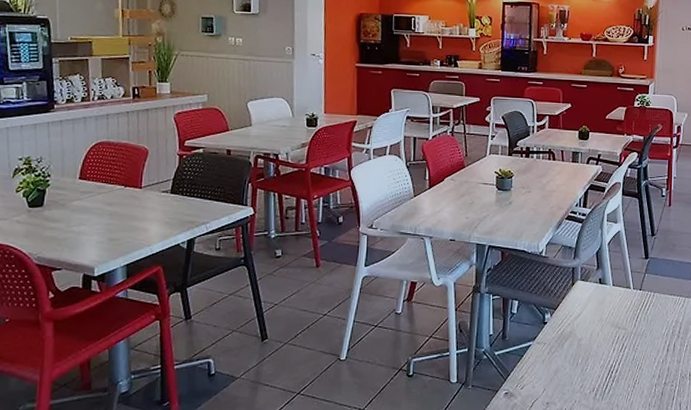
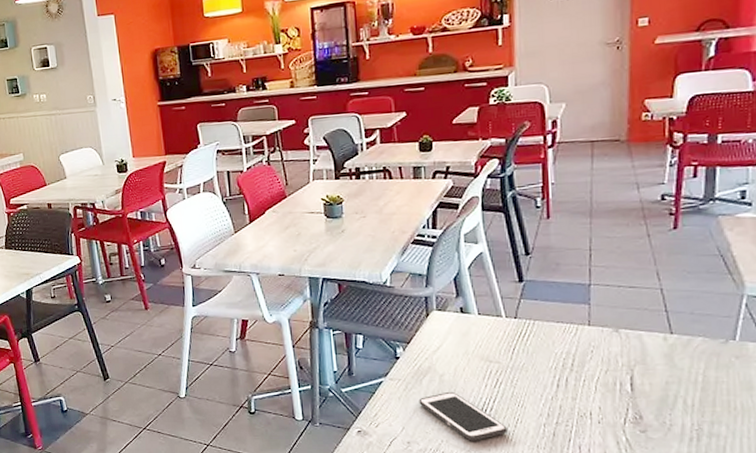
cell phone: none [559,355,627,401] -> present [418,391,507,441]

